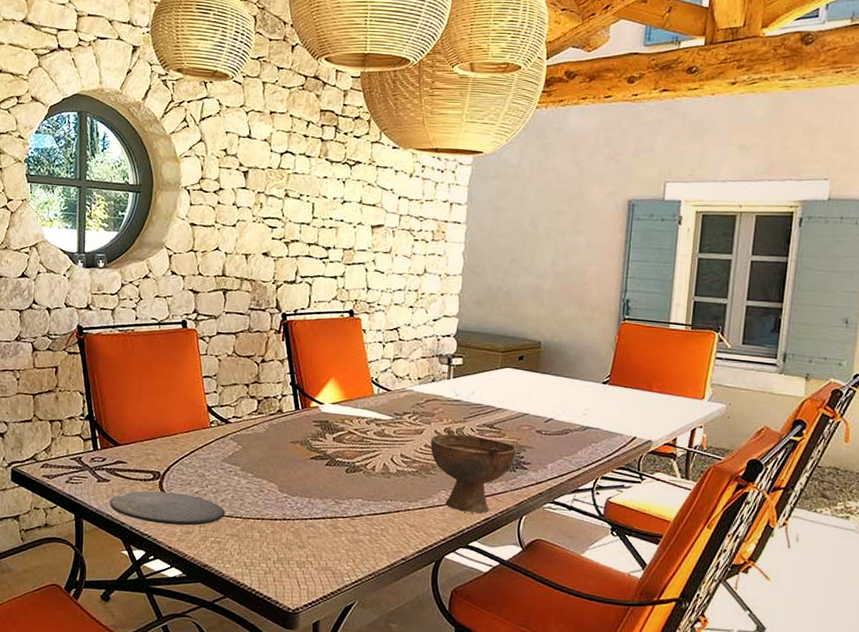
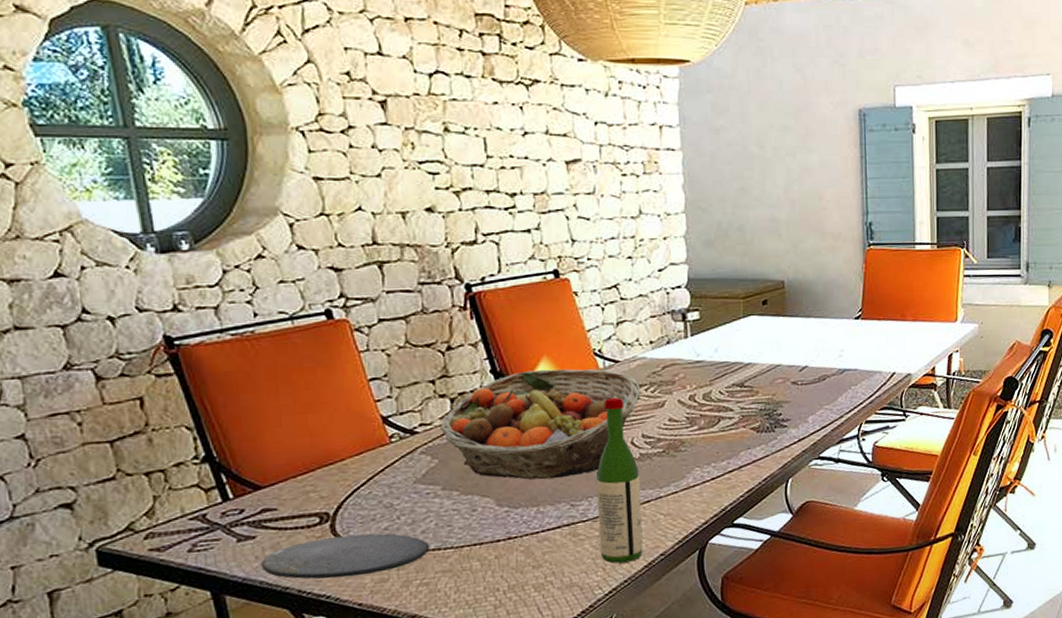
fruit basket: none [247,387,405,479] -> present [440,369,641,480]
wine bottle: none [353,419,394,560] -> present [596,397,643,564]
bowl: present [430,429,517,513] -> none [675,396,774,488]

